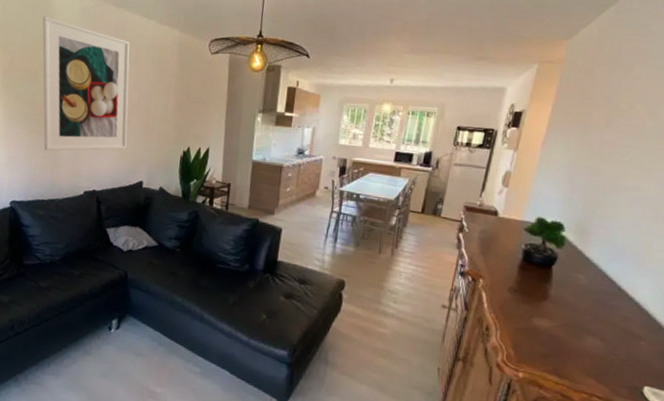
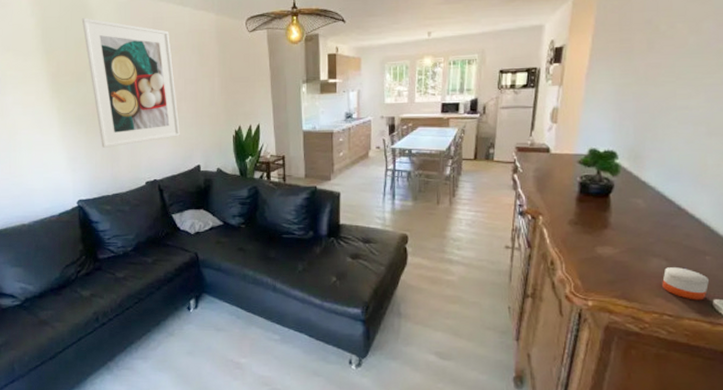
candle: none [595,347,643,386] -> present [662,267,710,300]

